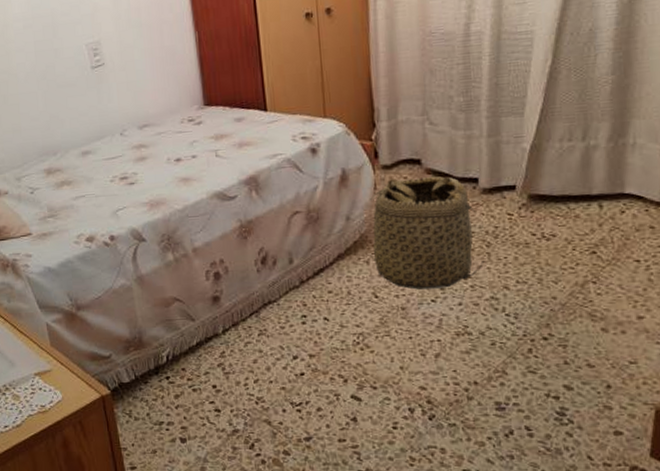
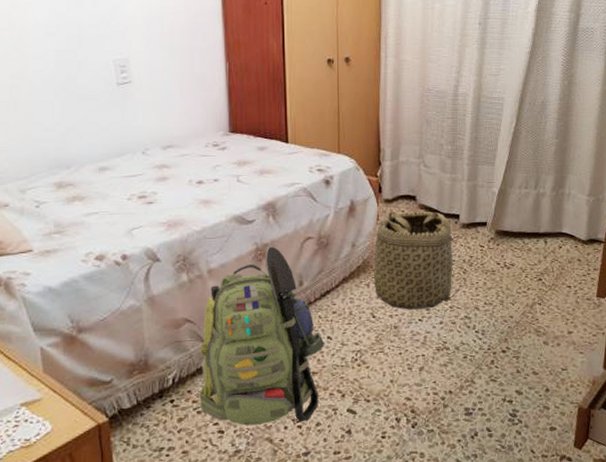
backpack: none [191,221,322,406] -> present [199,245,325,426]

